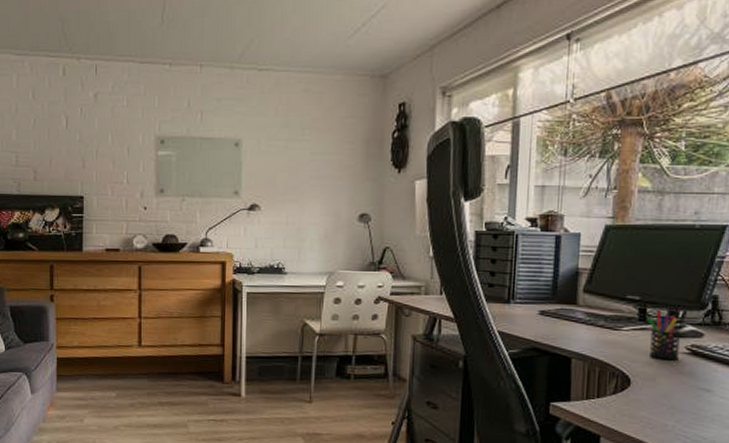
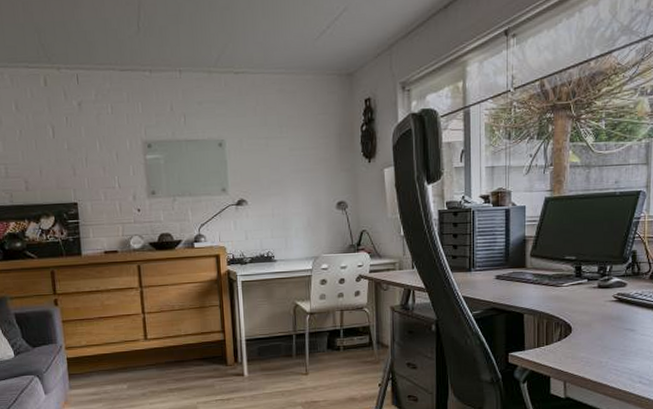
pen holder: present [647,309,680,361] -> none [582,266,609,308]

